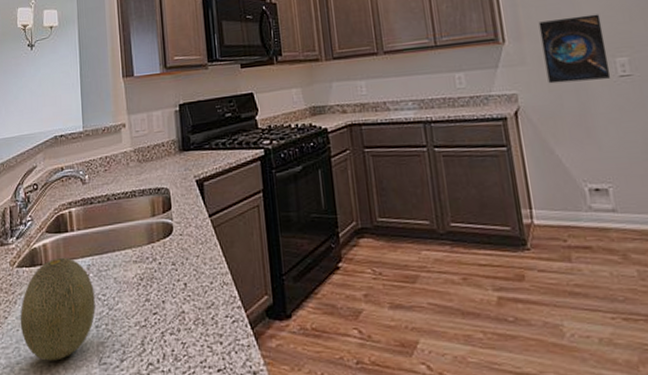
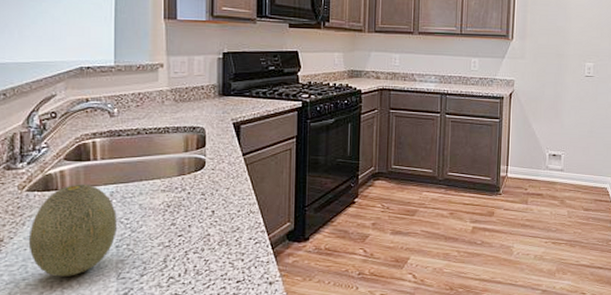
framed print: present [538,14,611,84] -> none [538,27,582,77]

